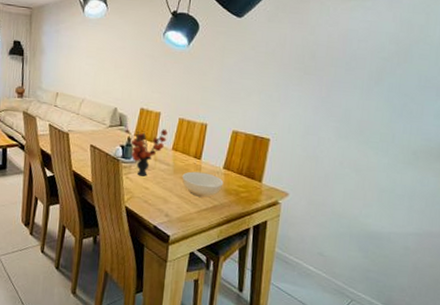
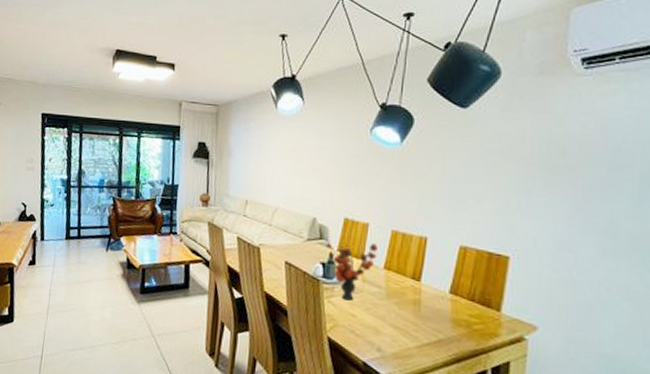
bowl: present [182,171,224,198] -> none [397,296,451,329]

